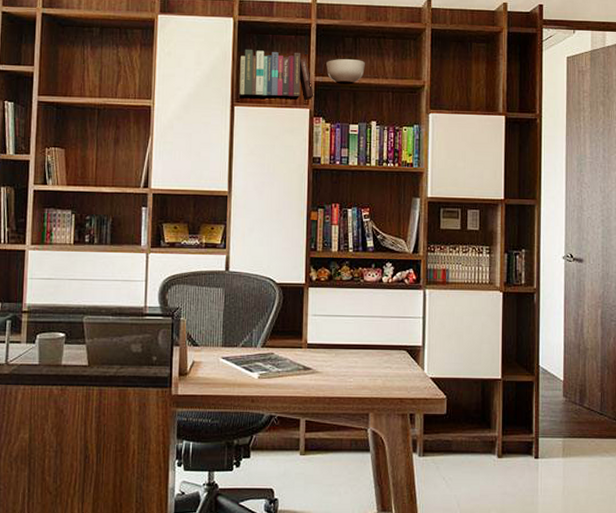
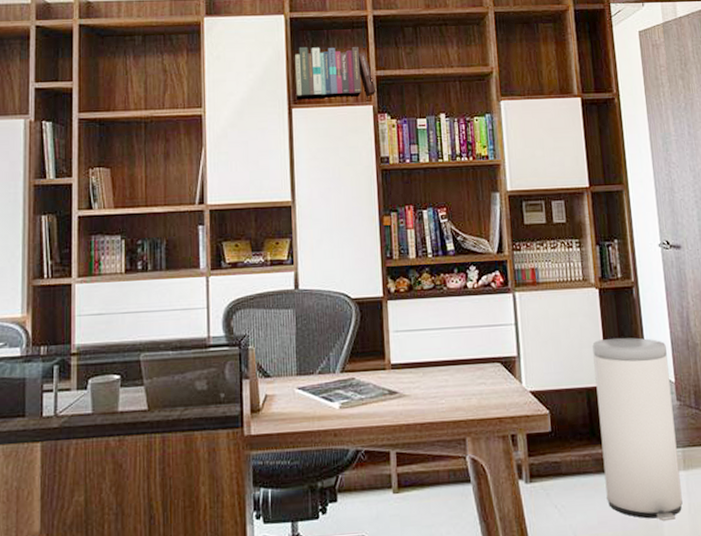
bowl: present [326,59,365,85] -> none [387,50,428,77]
pedal bin: none [490,337,559,500] -> present [592,337,683,522]

